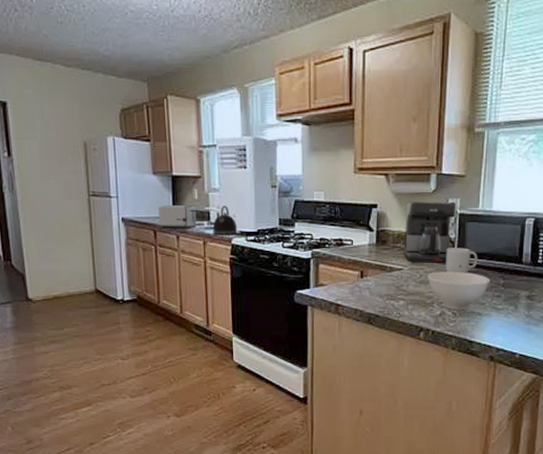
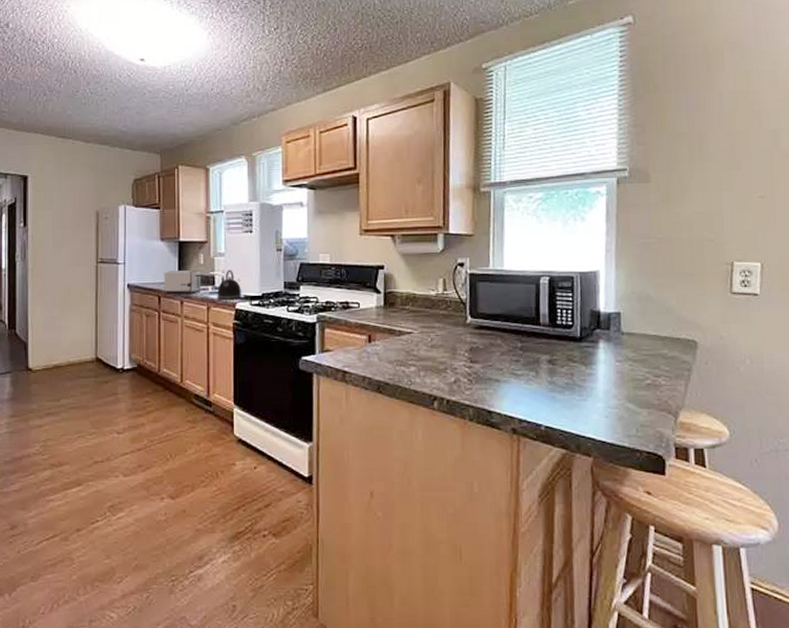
coffee maker: present [403,201,456,263] -> none [412,261,466,326]
bowl: present [427,271,490,311] -> none [438,334,507,377]
mug: present [446,248,478,274] -> none [457,309,492,337]

